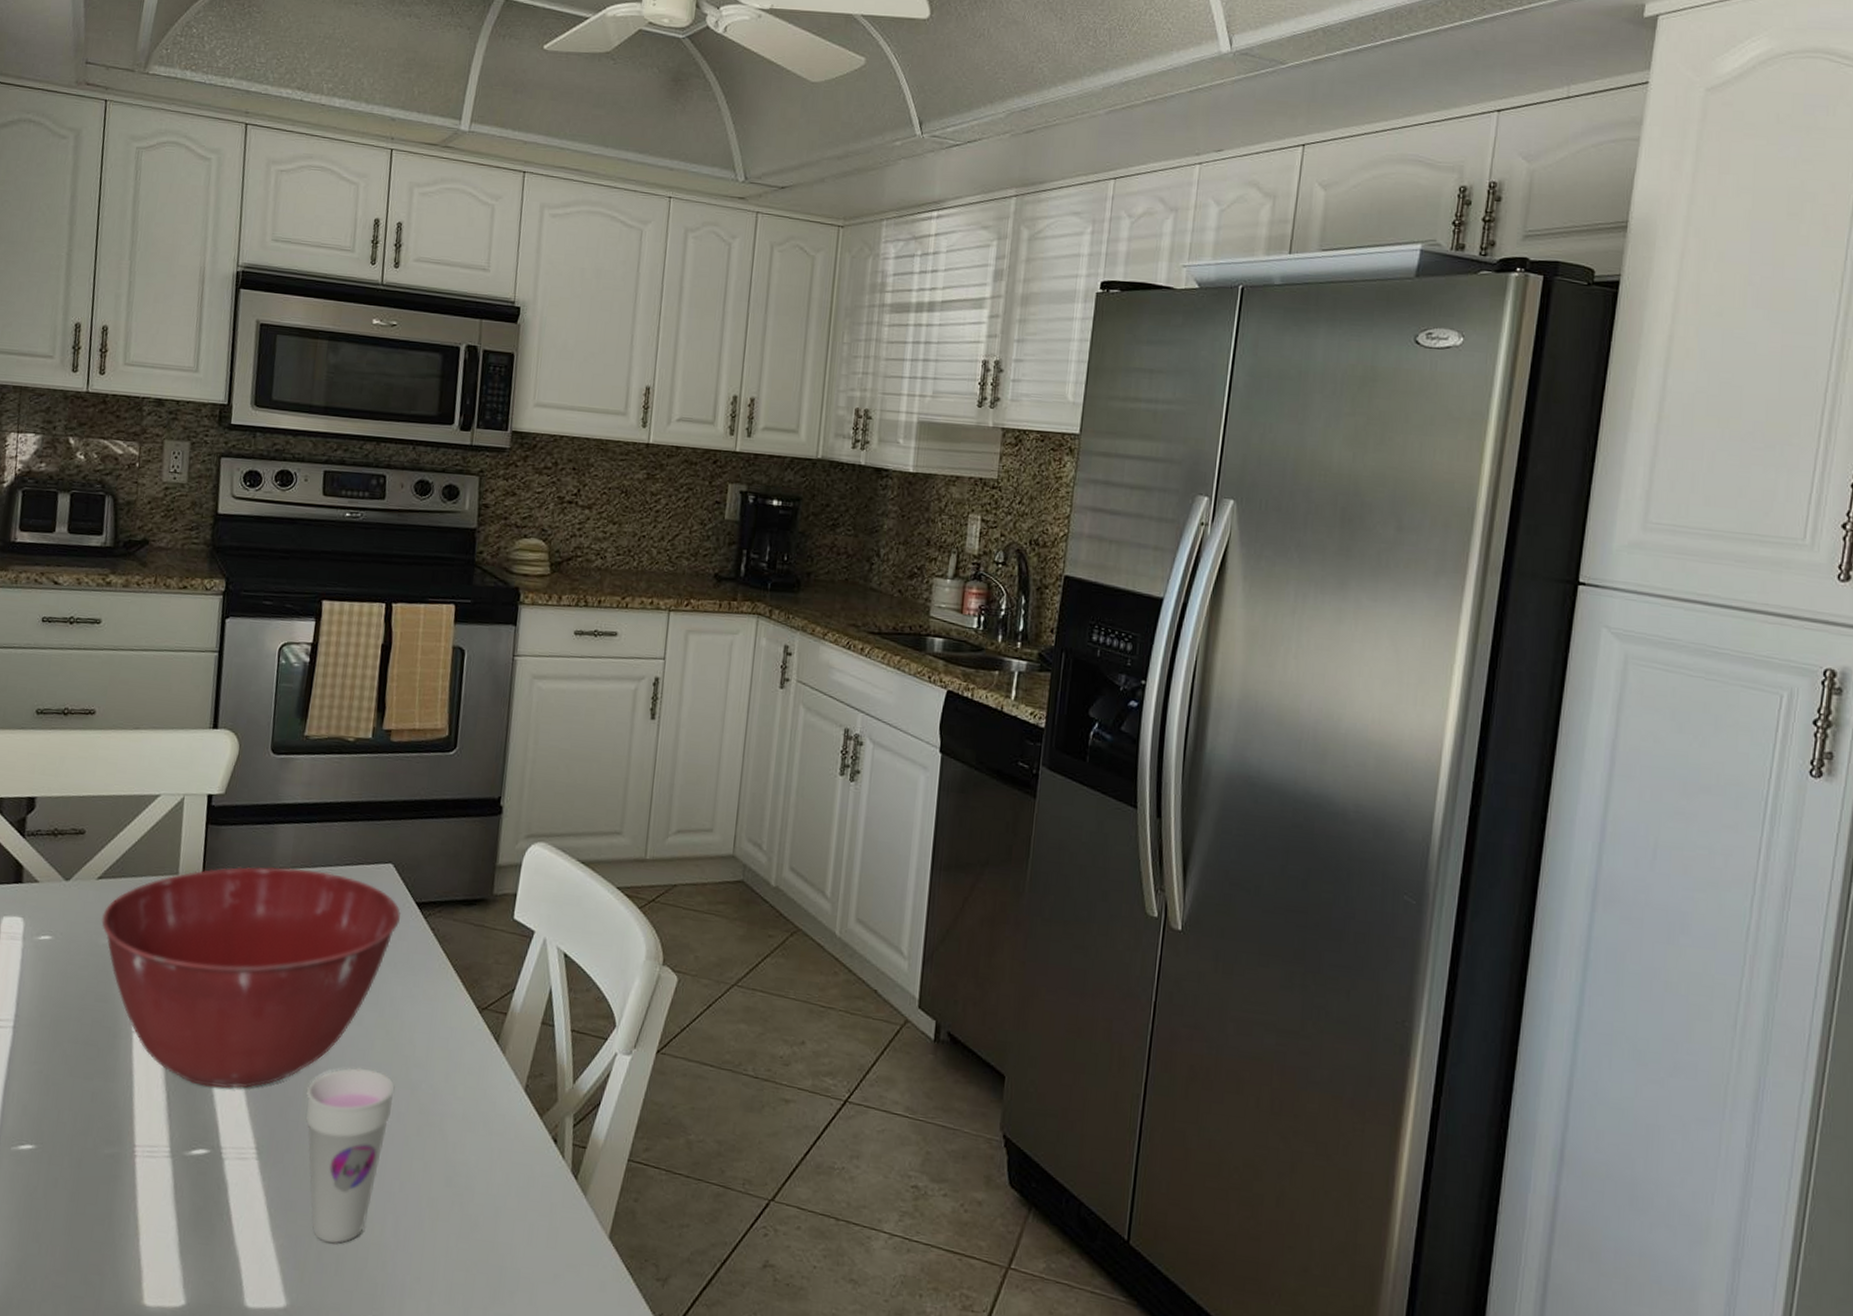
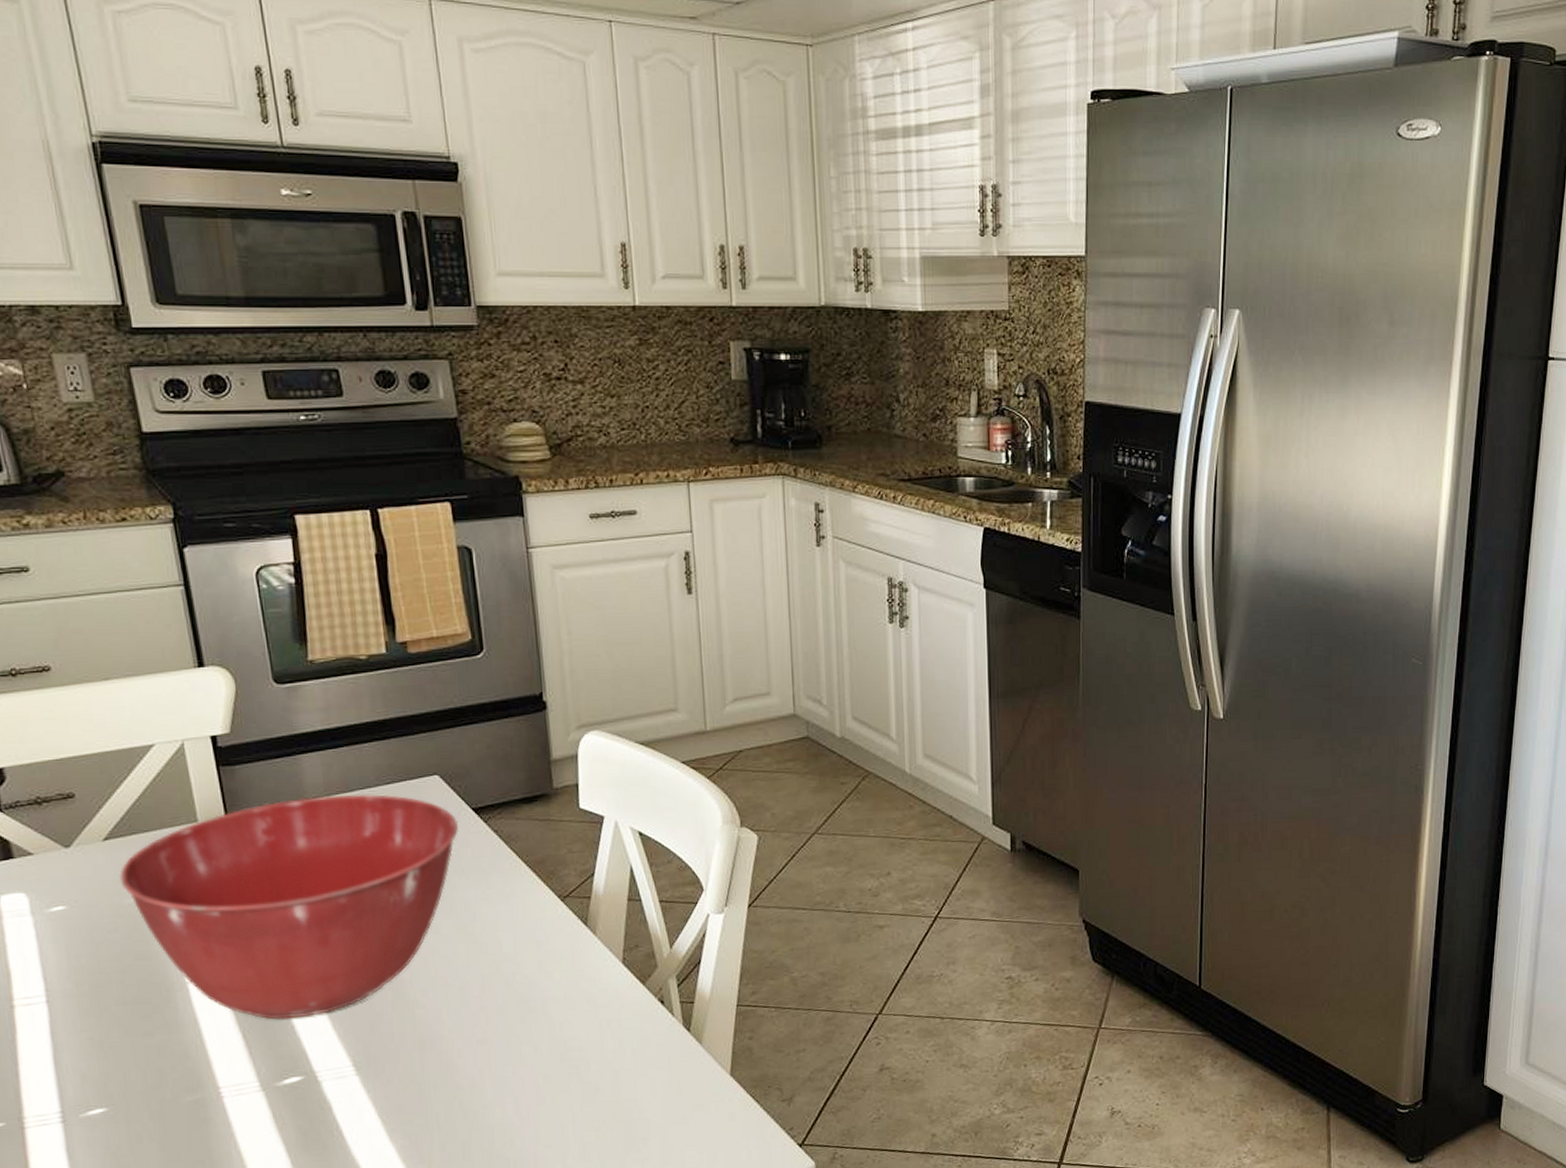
cup: present [306,1067,395,1244] -> none [395,972,489,1134]

